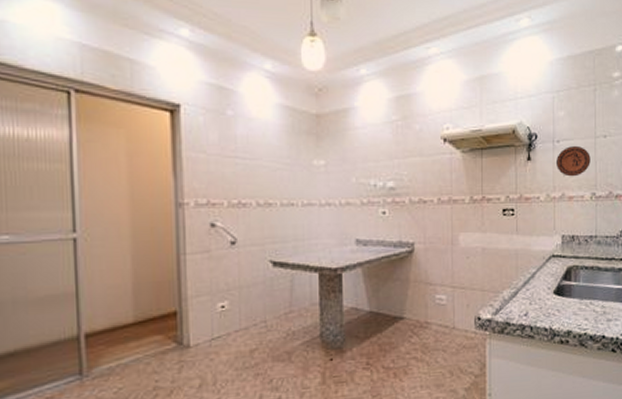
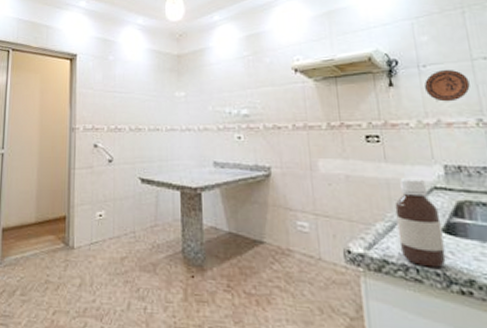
bottle: none [520,248,553,325] -> present [395,178,446,268]

